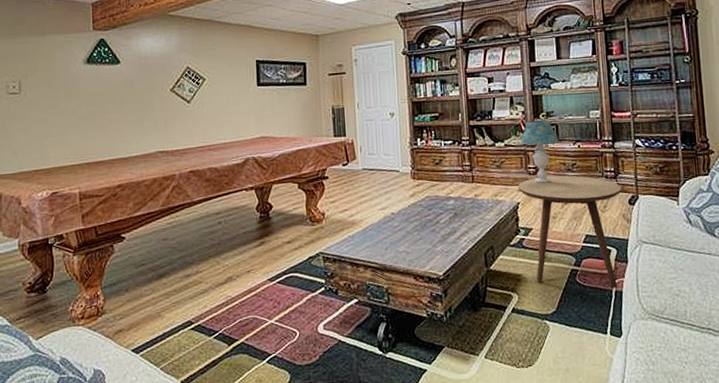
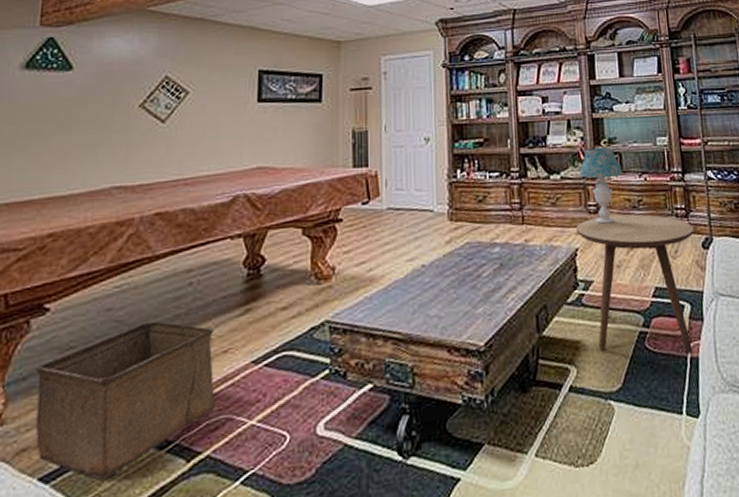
storage bin: none [121,248,245,354] -> present [35,321,216,481]

